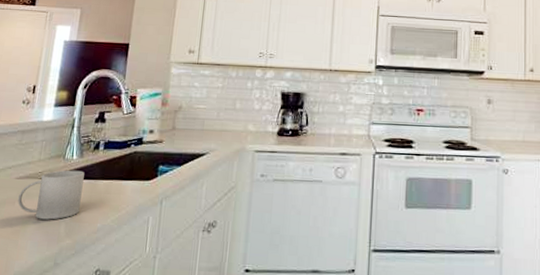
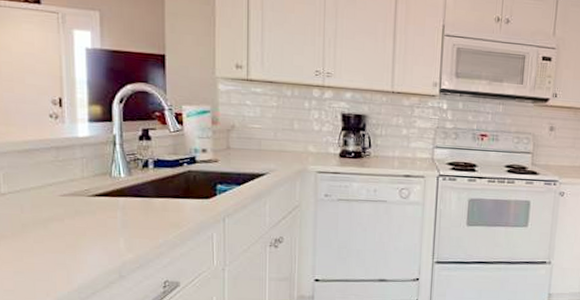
mug: present [18,170,85,220] -> none [67,188,137,236]

